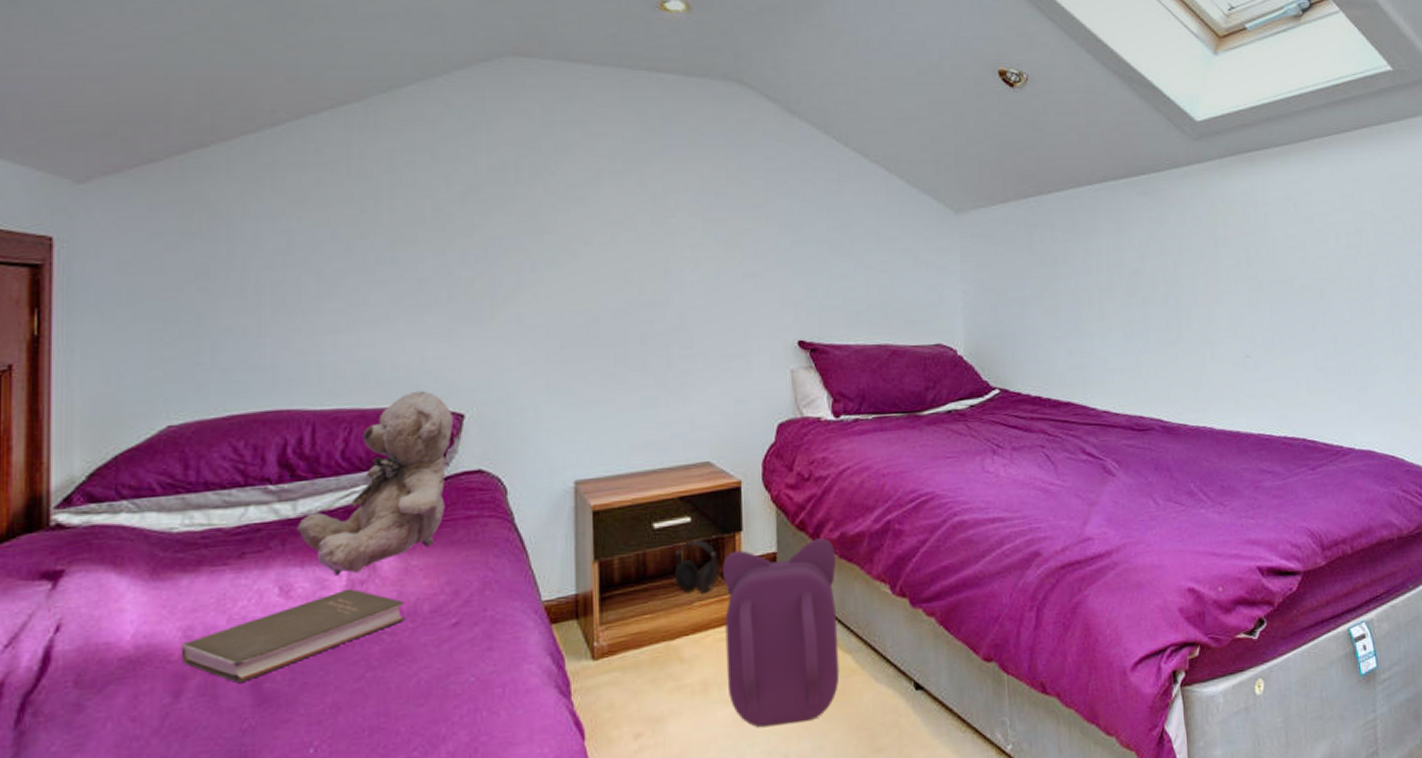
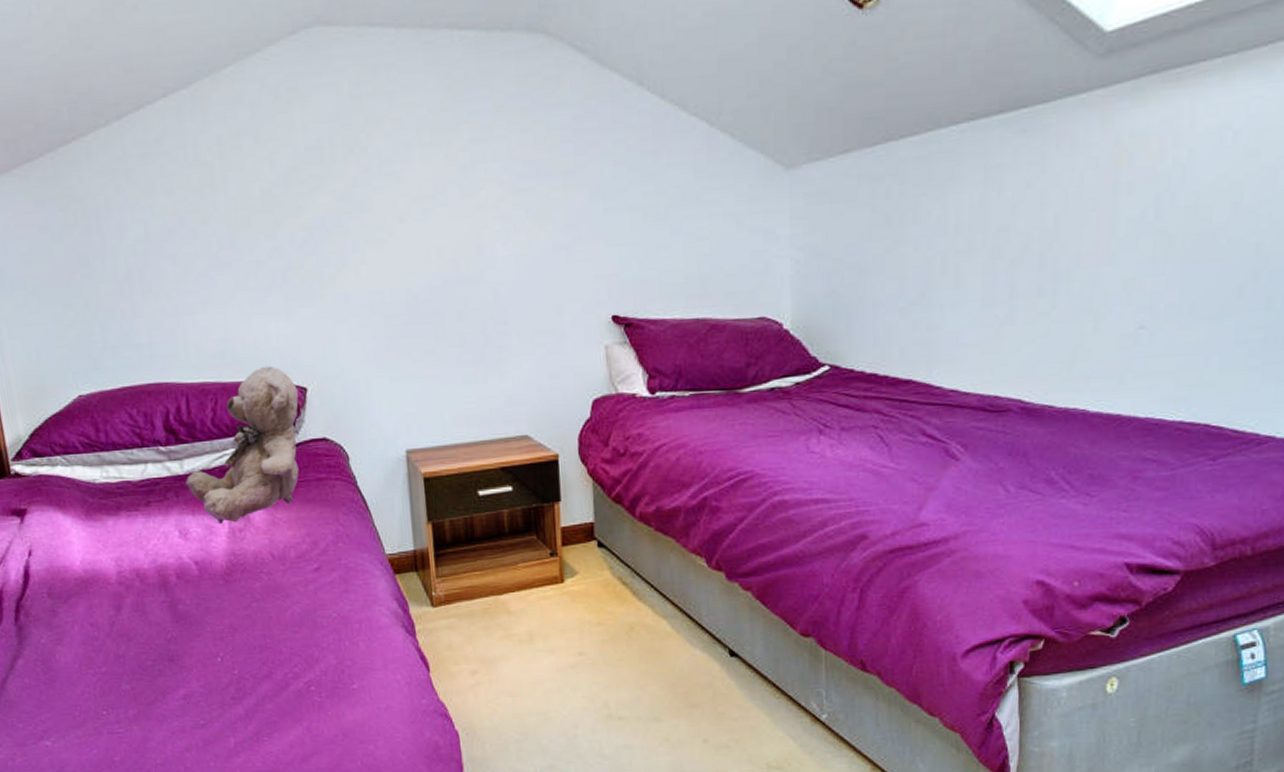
book: present [183,588,407,684] -> none [116,534,278,604]
headphones: present [674,538,720,593] -> none [499,506,541,556]
backpack: present [723,538,840,728] -> none [543,511,656,676]

